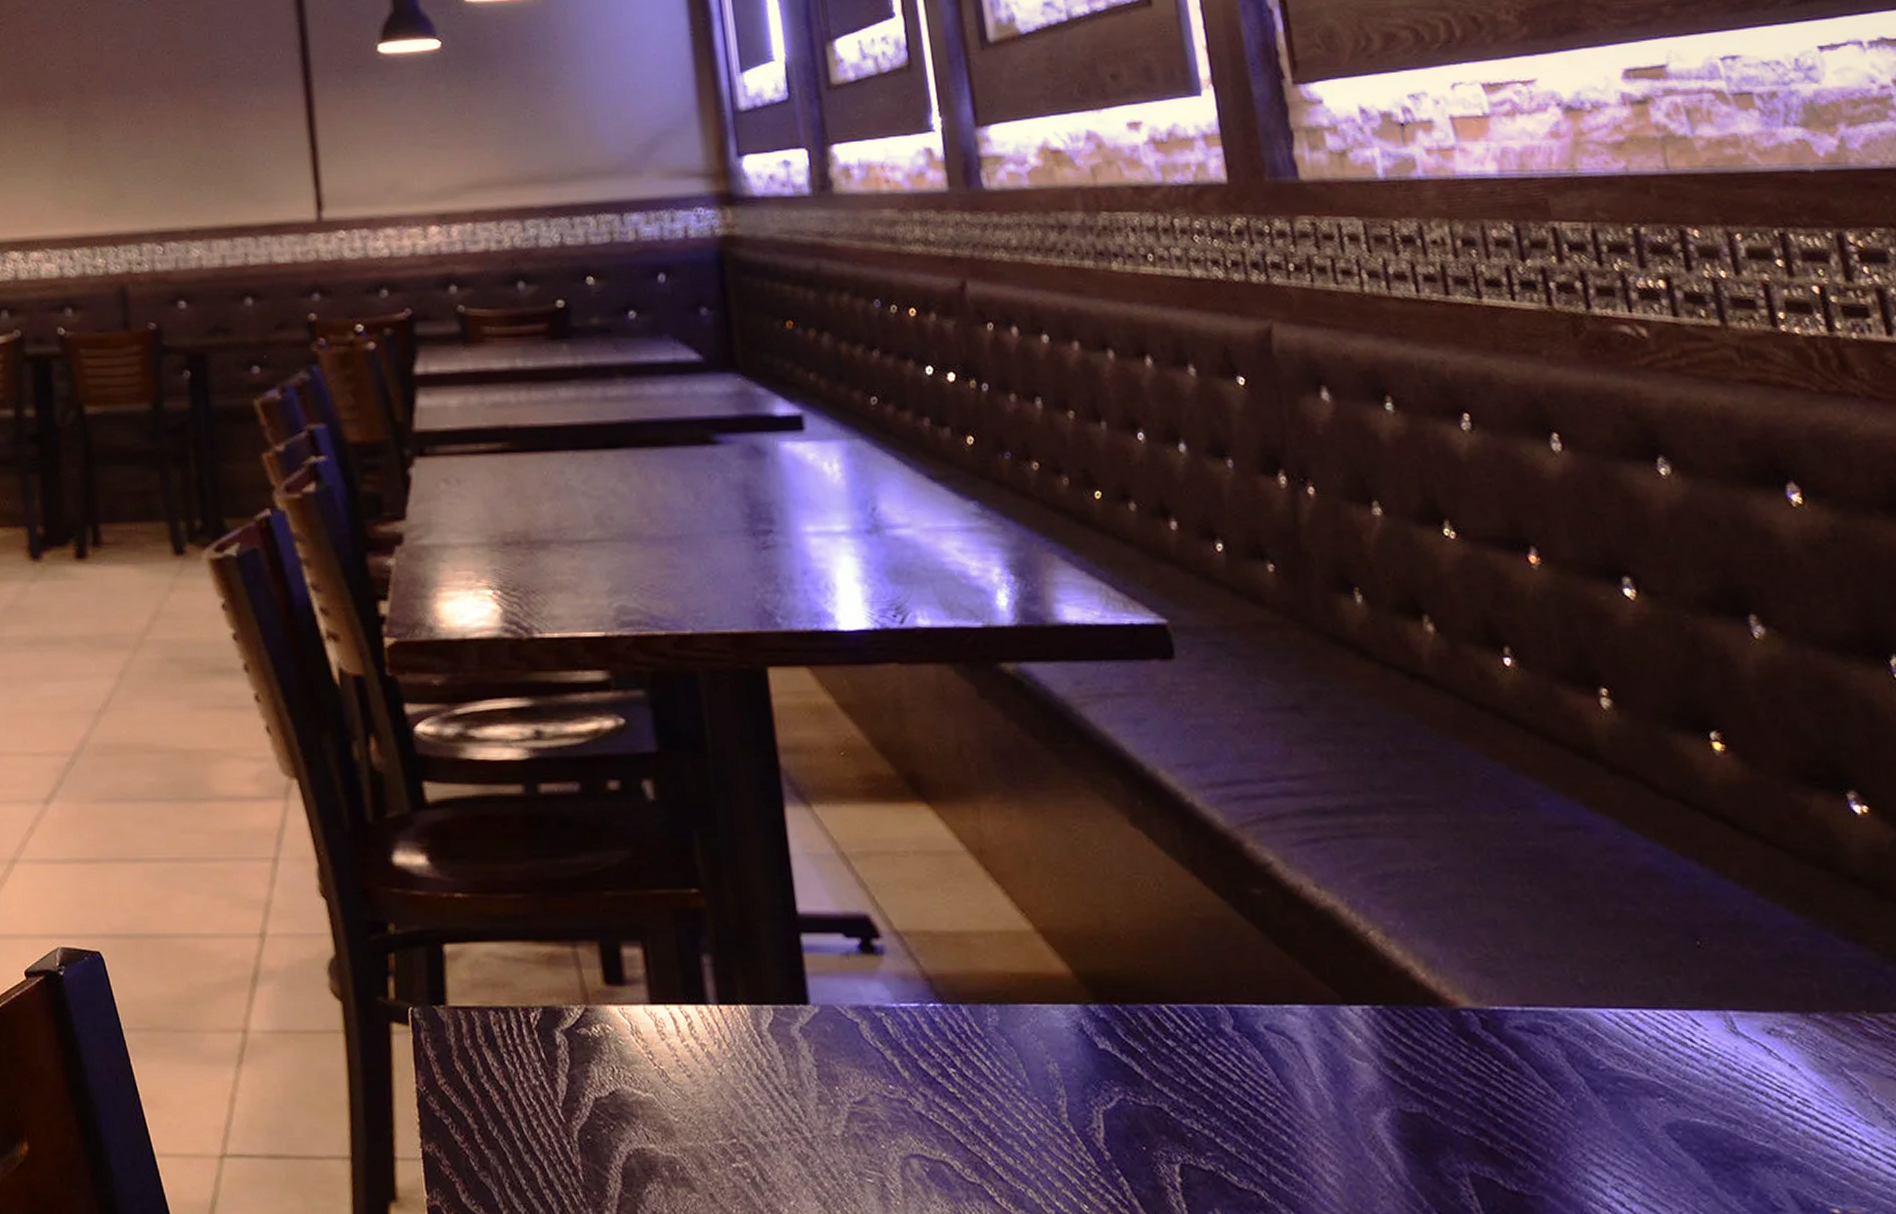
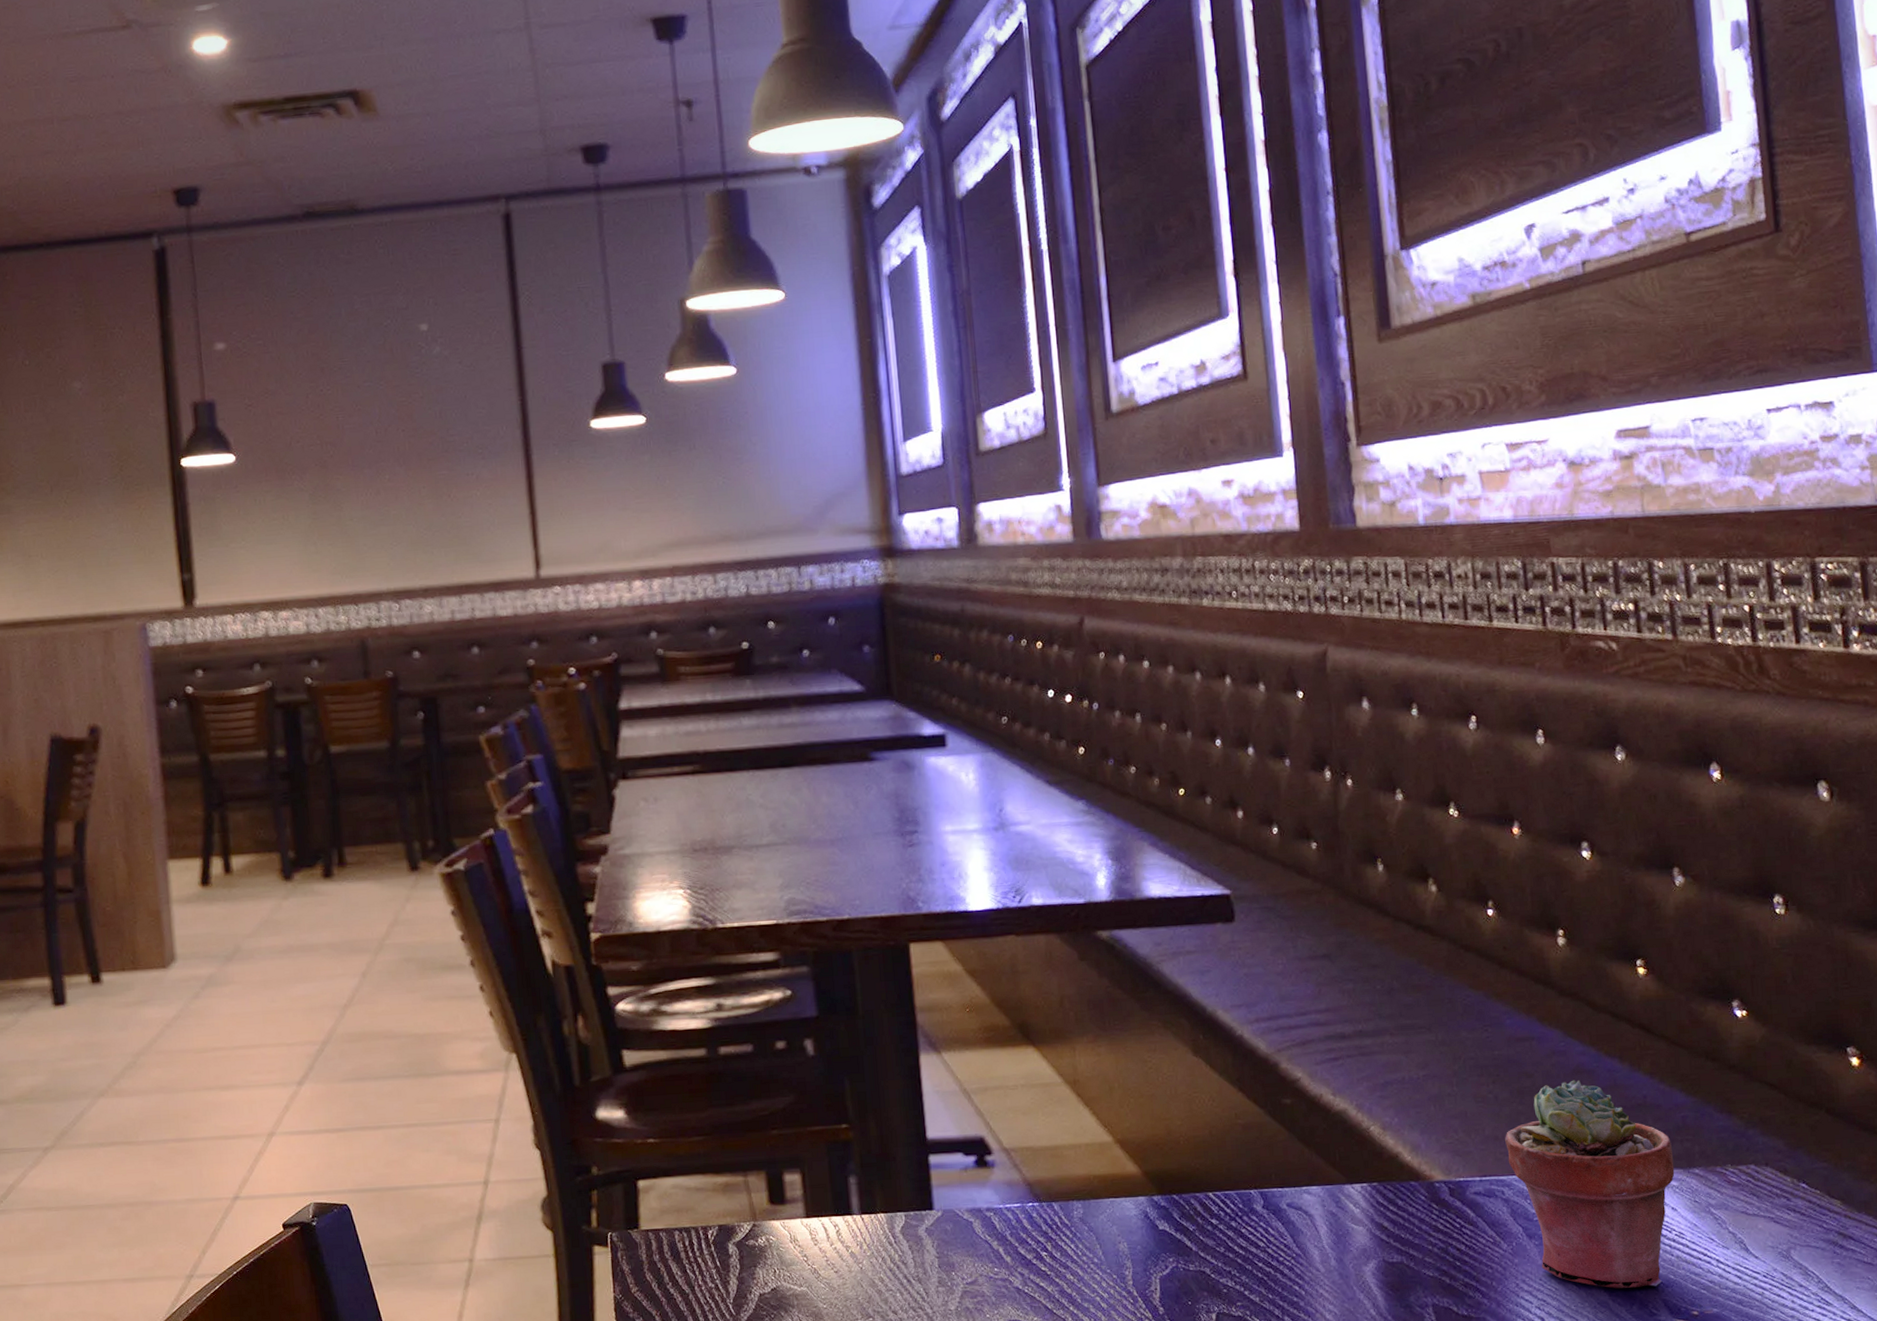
potted succulent: none [1550,885,1789,1172] -> present [1505,1080,1675,1289]

